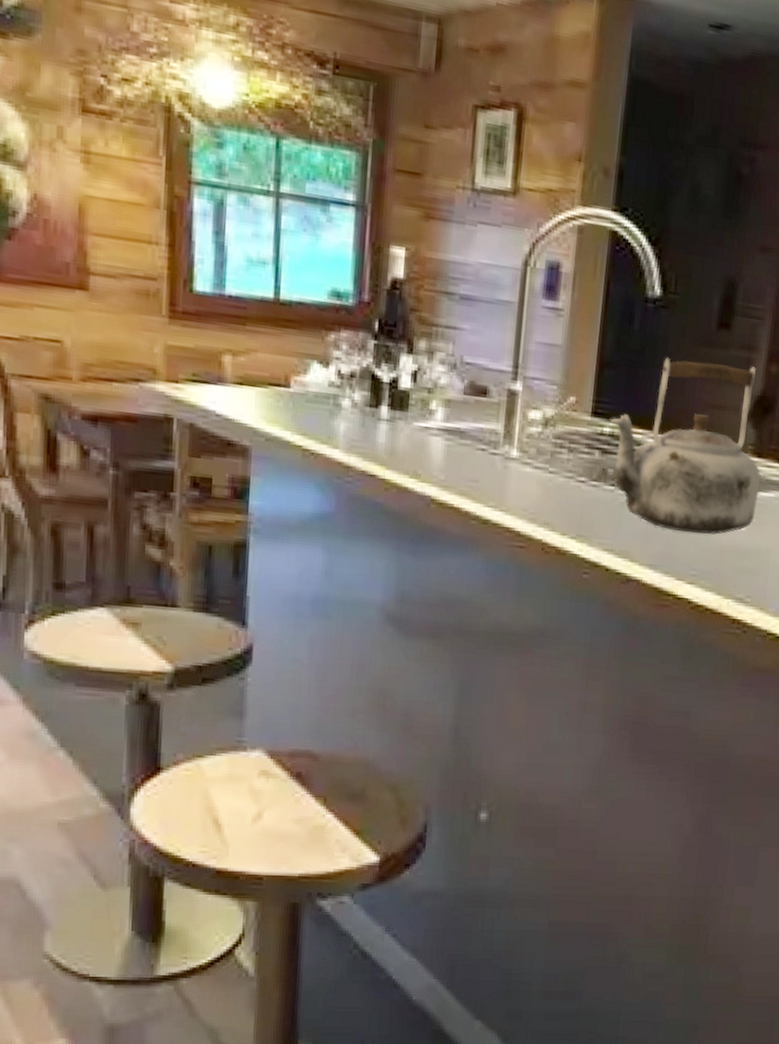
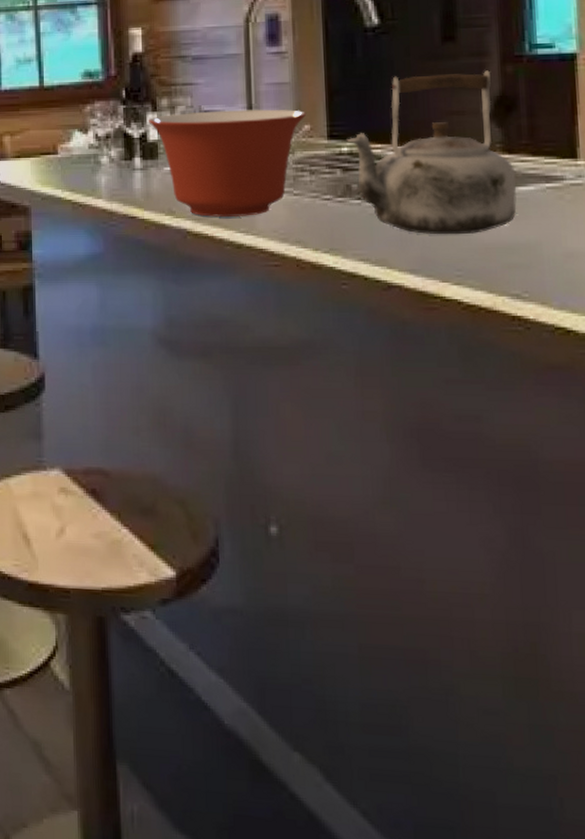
mixing bowl: none [402,360,574,490] -> present [149,109,307,218]

